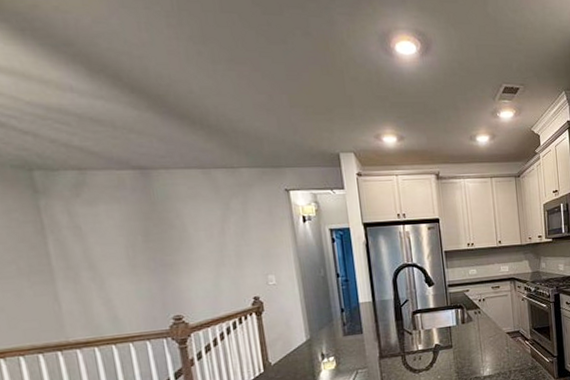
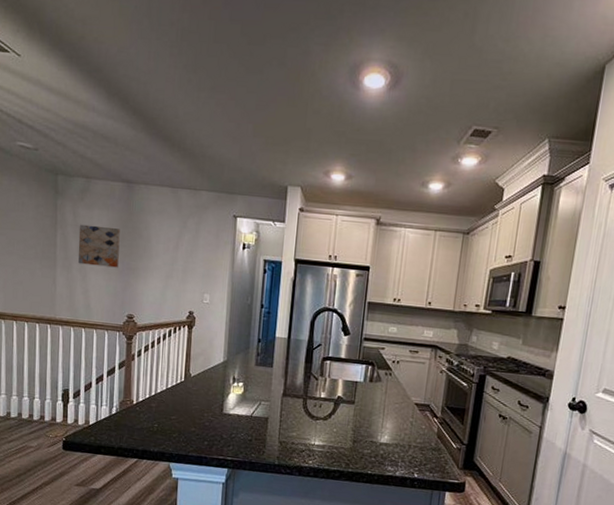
wall art: none [80,222,149,272] -> present [78,224,120,268]

